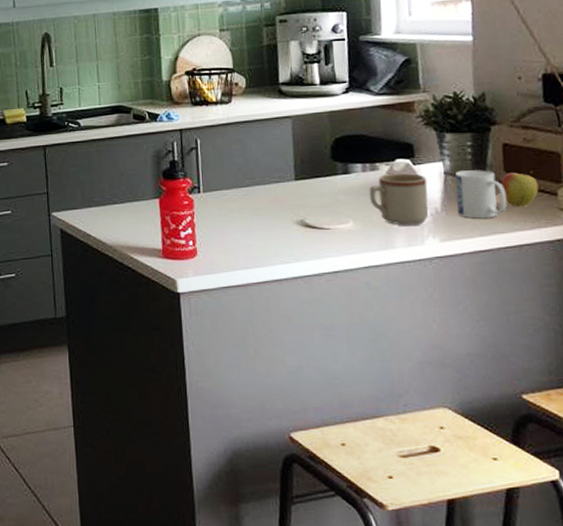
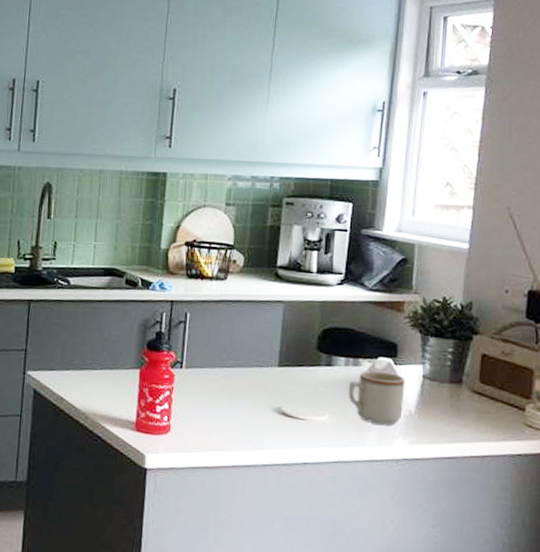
mug: present [455,170,507,219] -> none [430,376,478,426]
apple: present [501,171,539,207] -> none [475,383,509,419]

